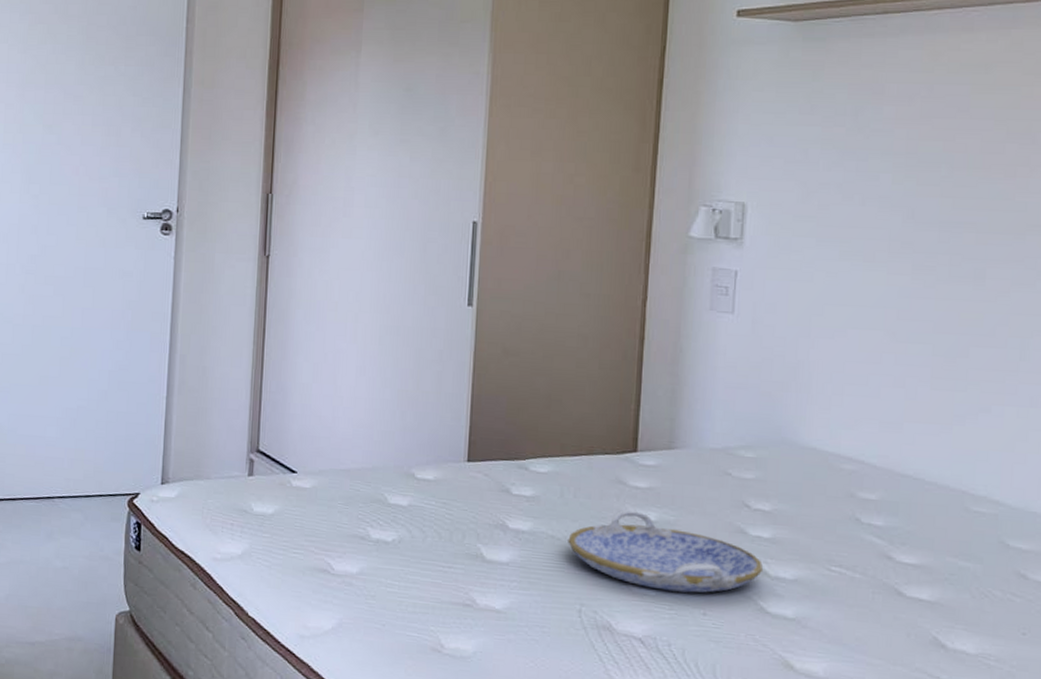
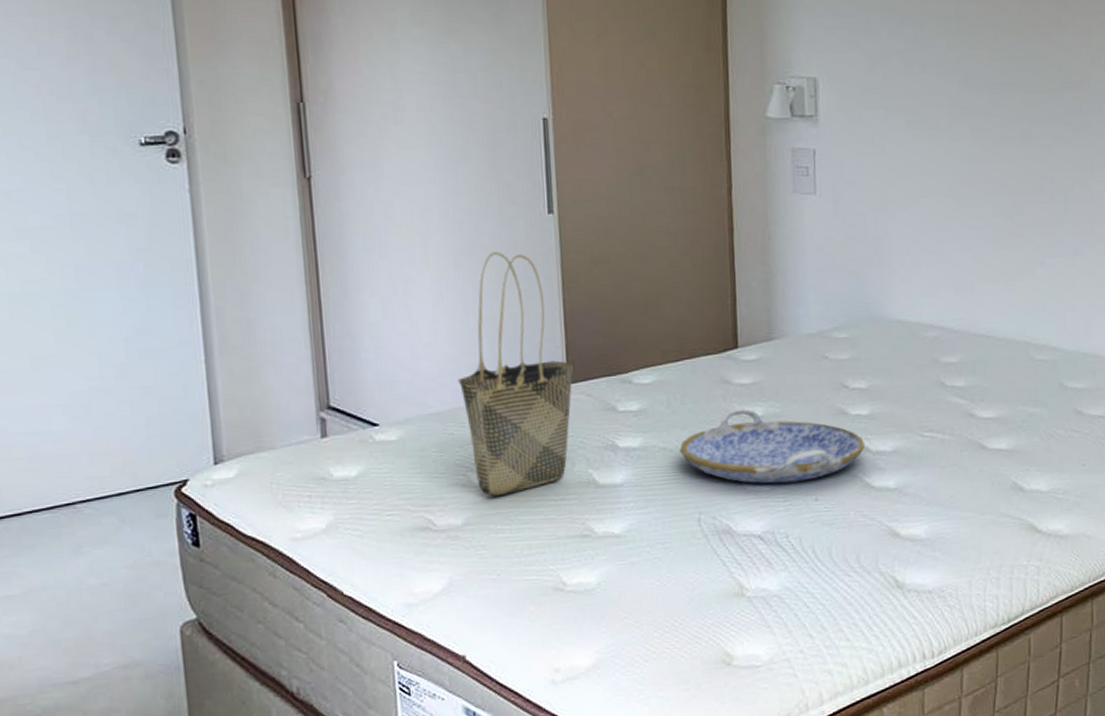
tote bag: none [369,334,475,554] -> present [458,251,574,497]

